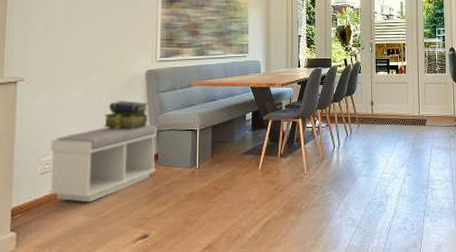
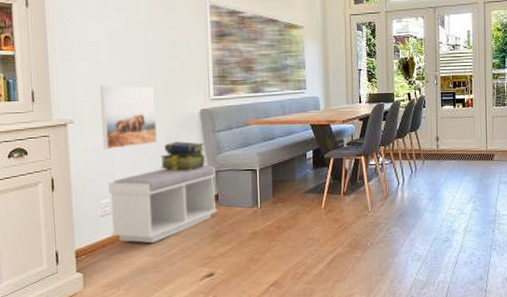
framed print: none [50,45,104,107] -> present [100,85,157,149]

